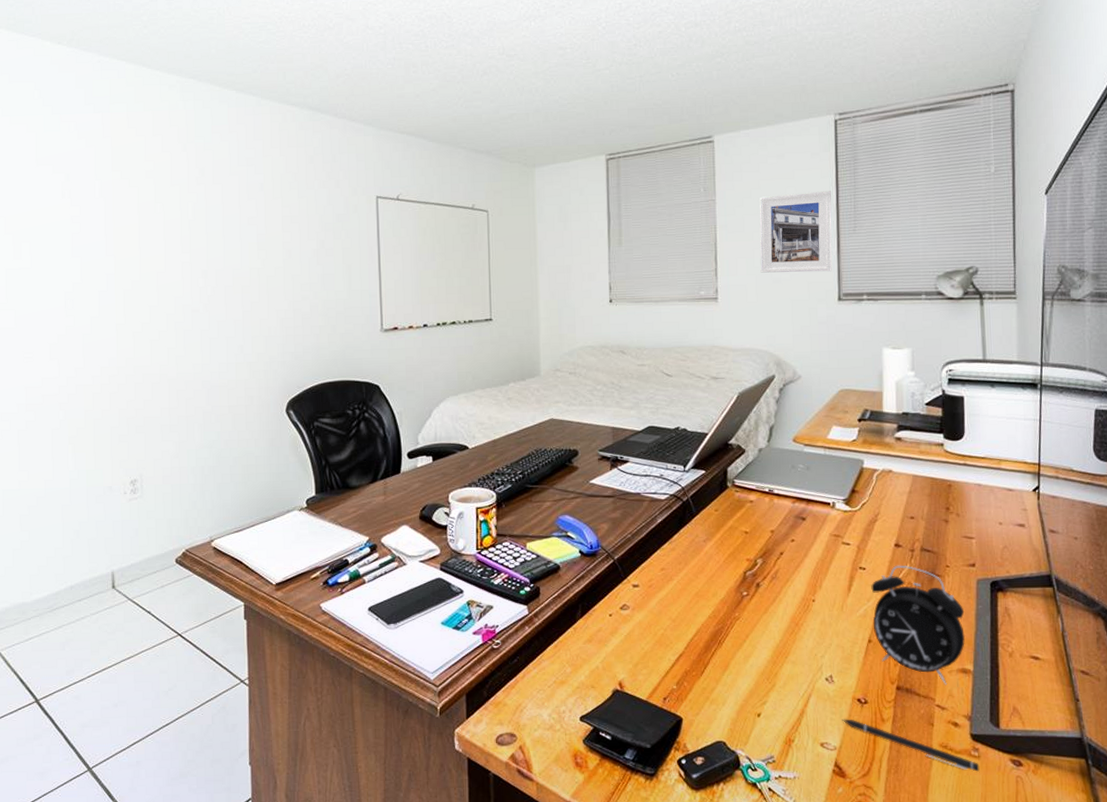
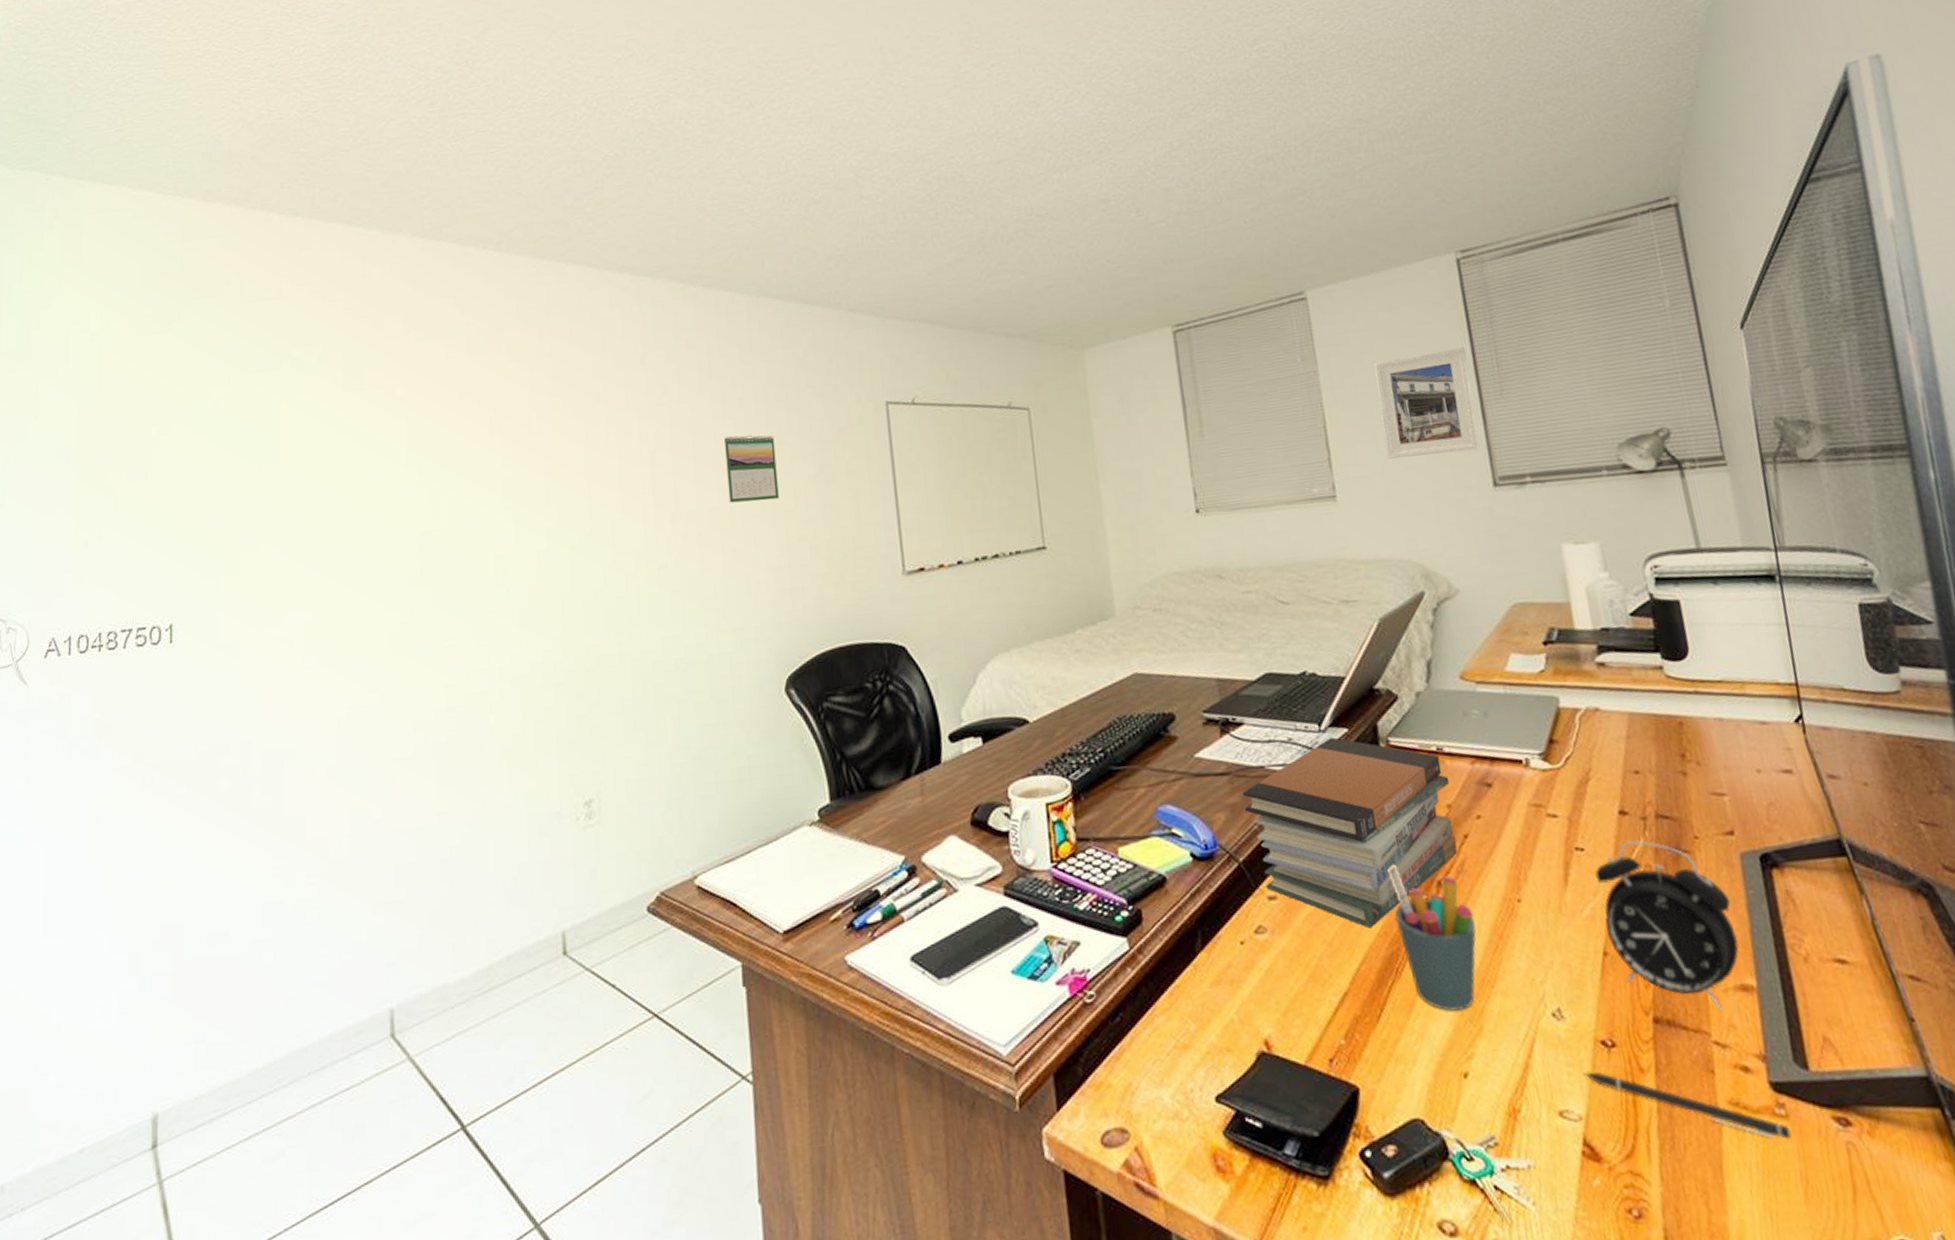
calendar: none [248,213,288,266] -> present [724,434,779,503]
book stack: none [622,476,775,612] -> present [1242,737,1457,929]
pen holder: none [722,569,780,673] -> present [1388,864,1476,1012]

